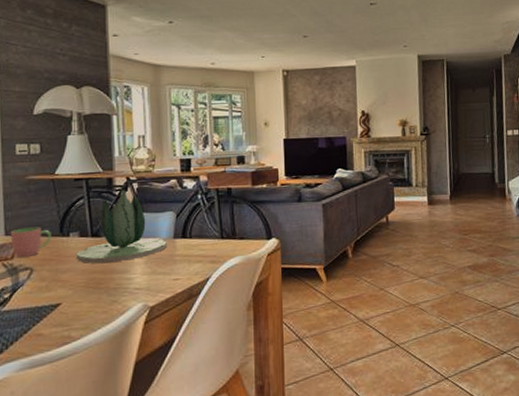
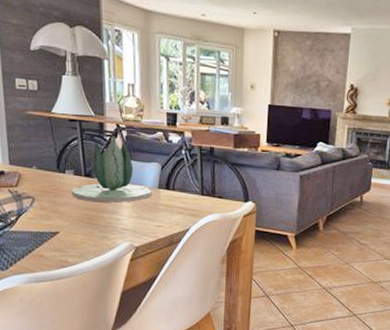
cup: present [10,227,51,257] -> none [14,159,50,187]

